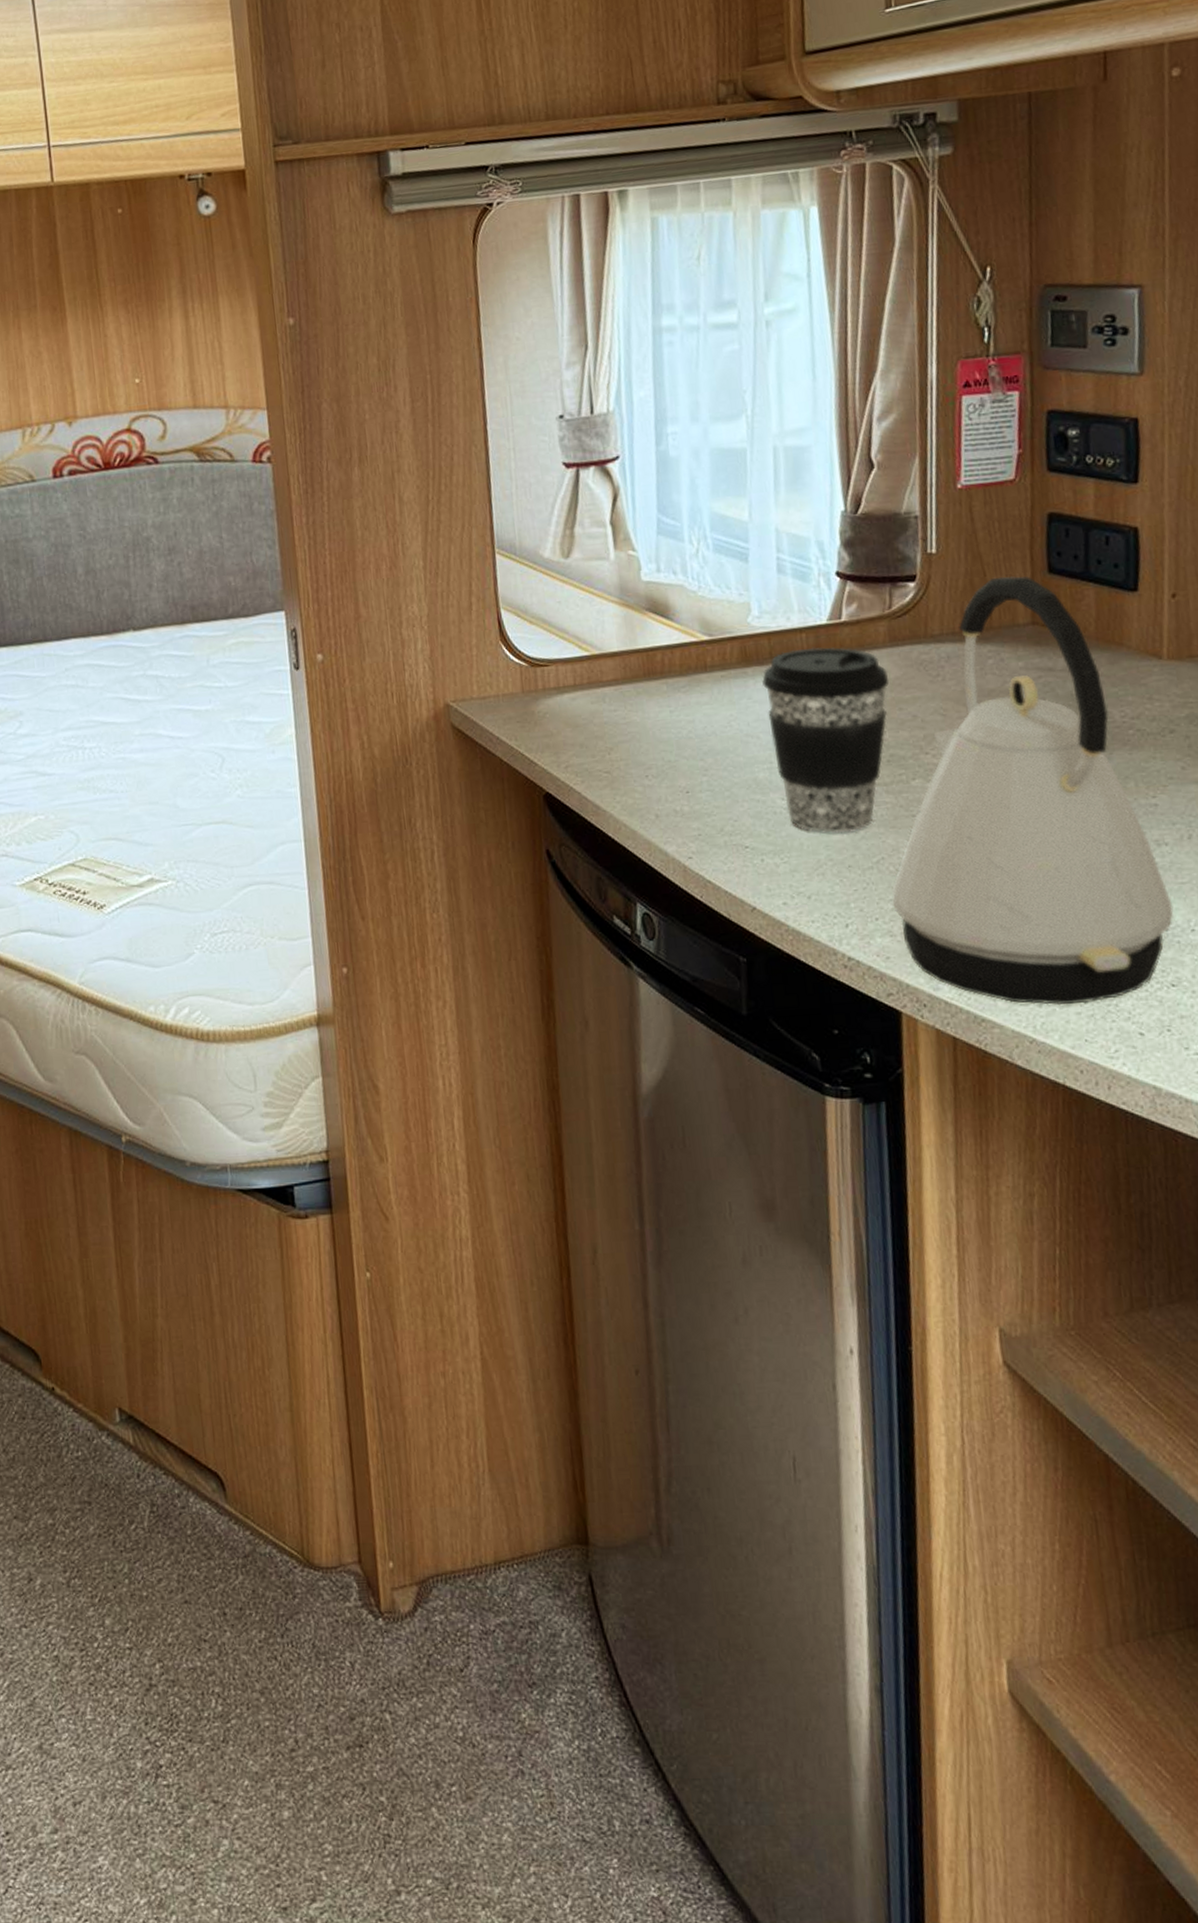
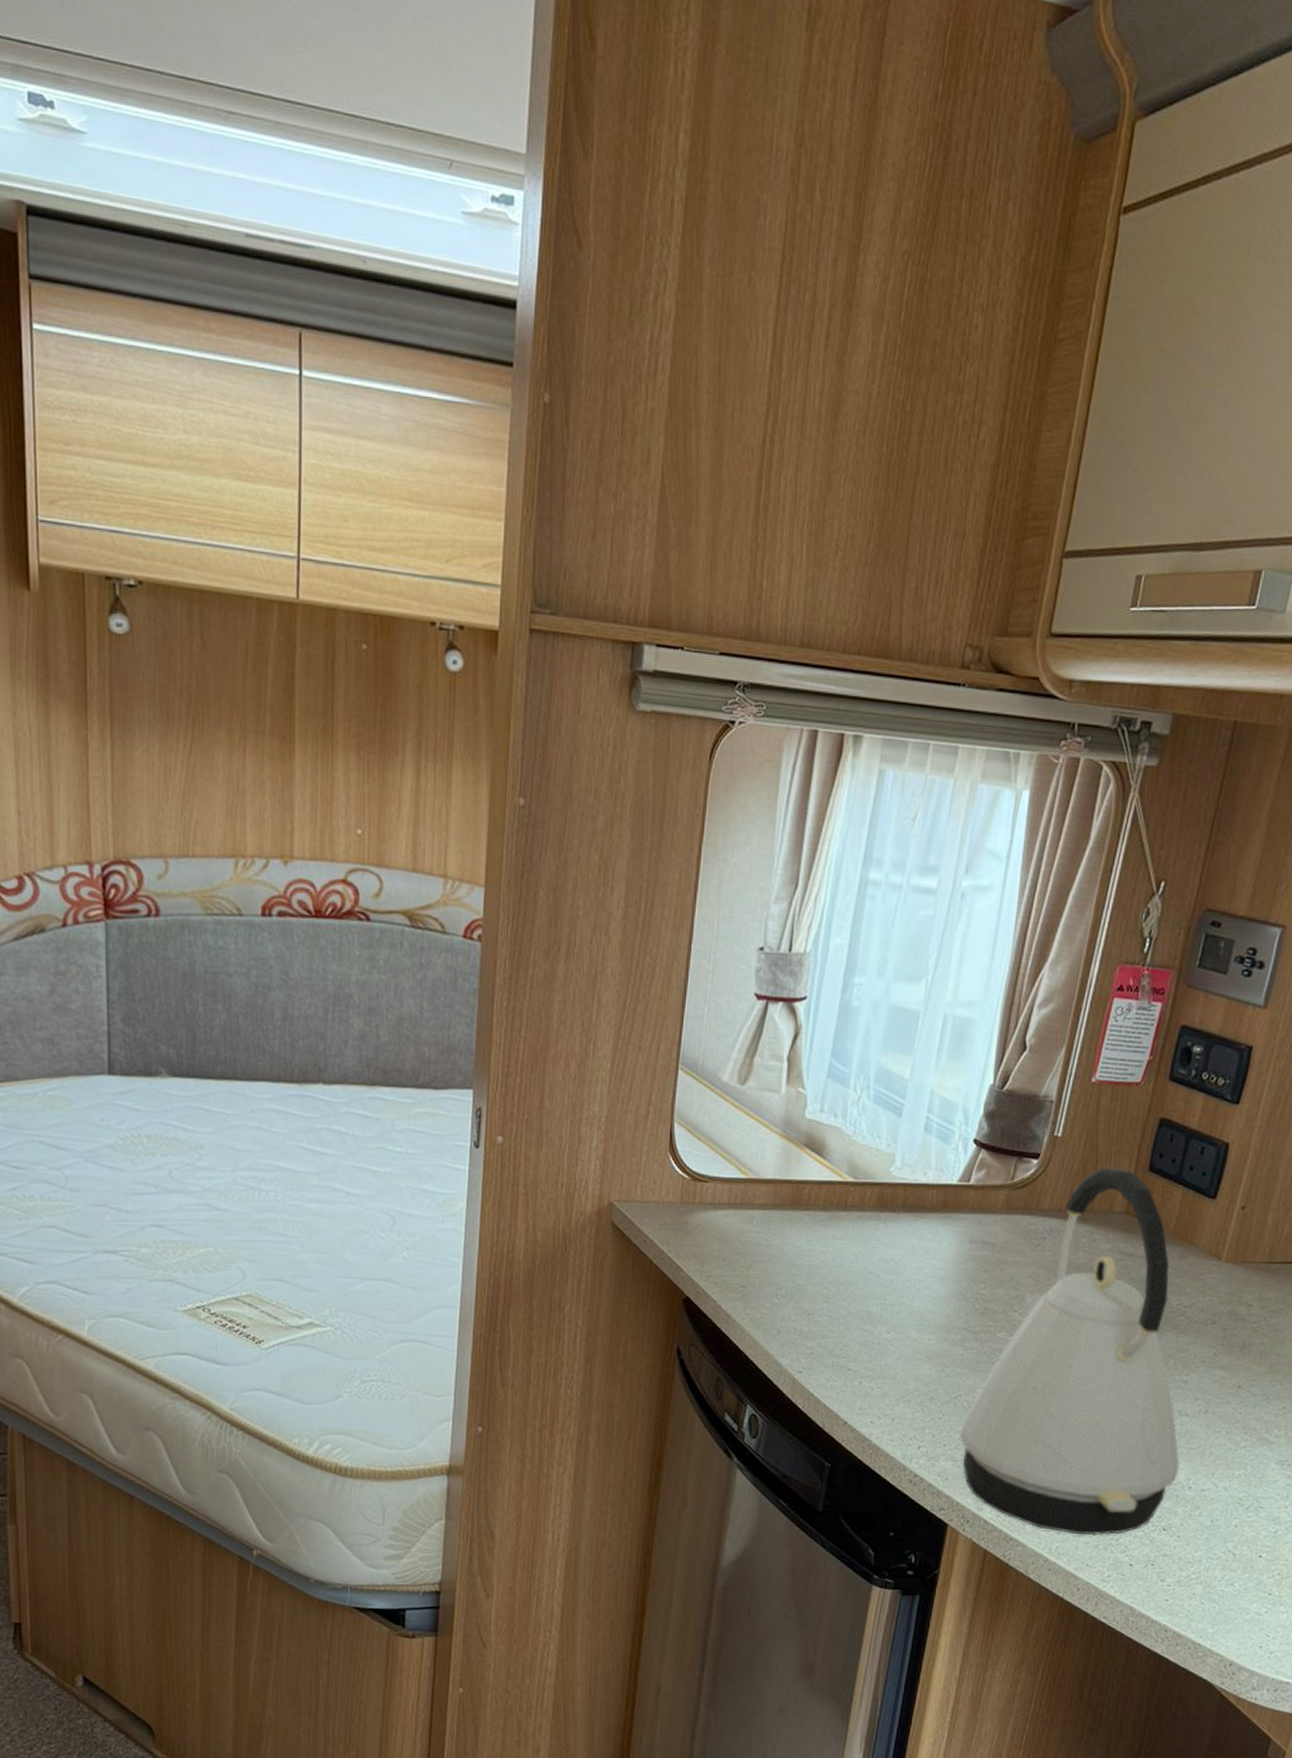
coffee cup: present [762,647,890,834] -> none [888,1202,998,1370]

